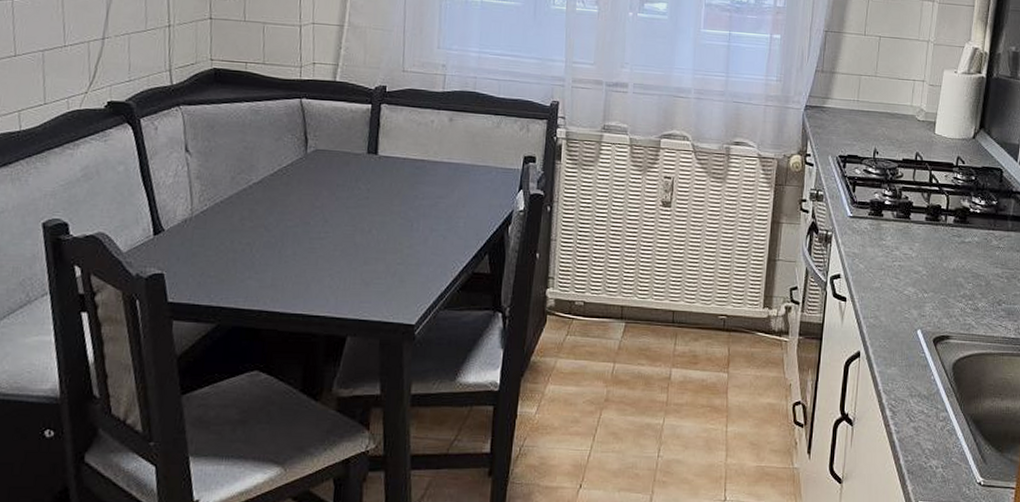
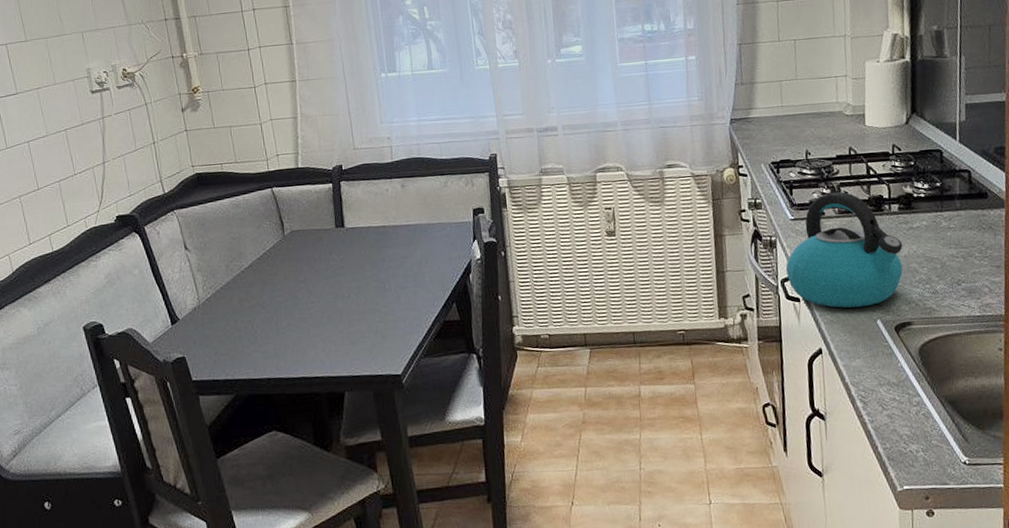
kettle: none [836,195,953,315] -> present [785,191,903,308]

